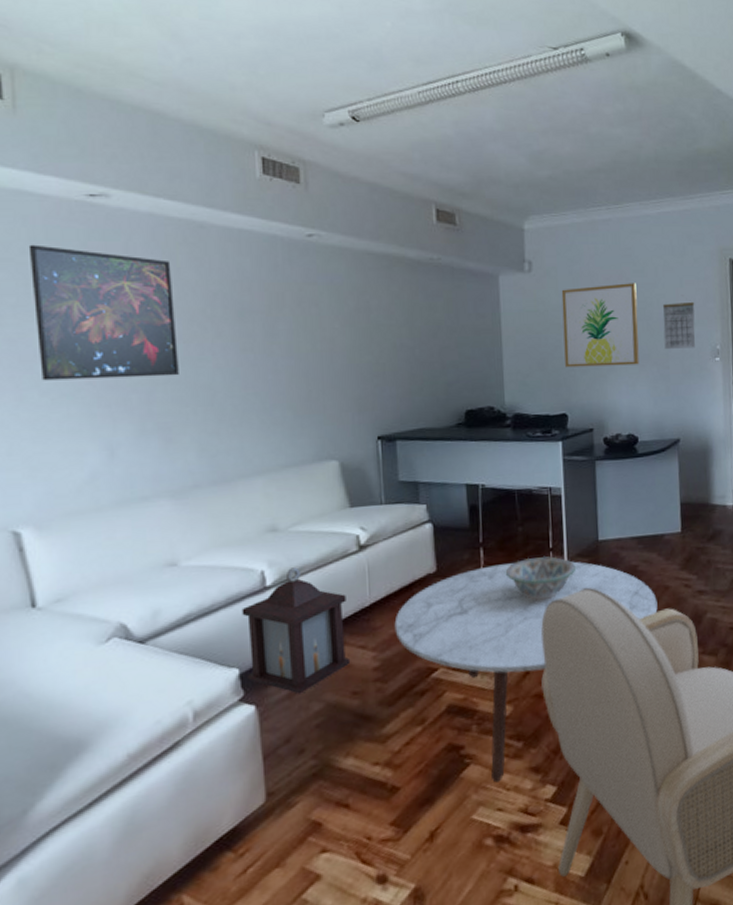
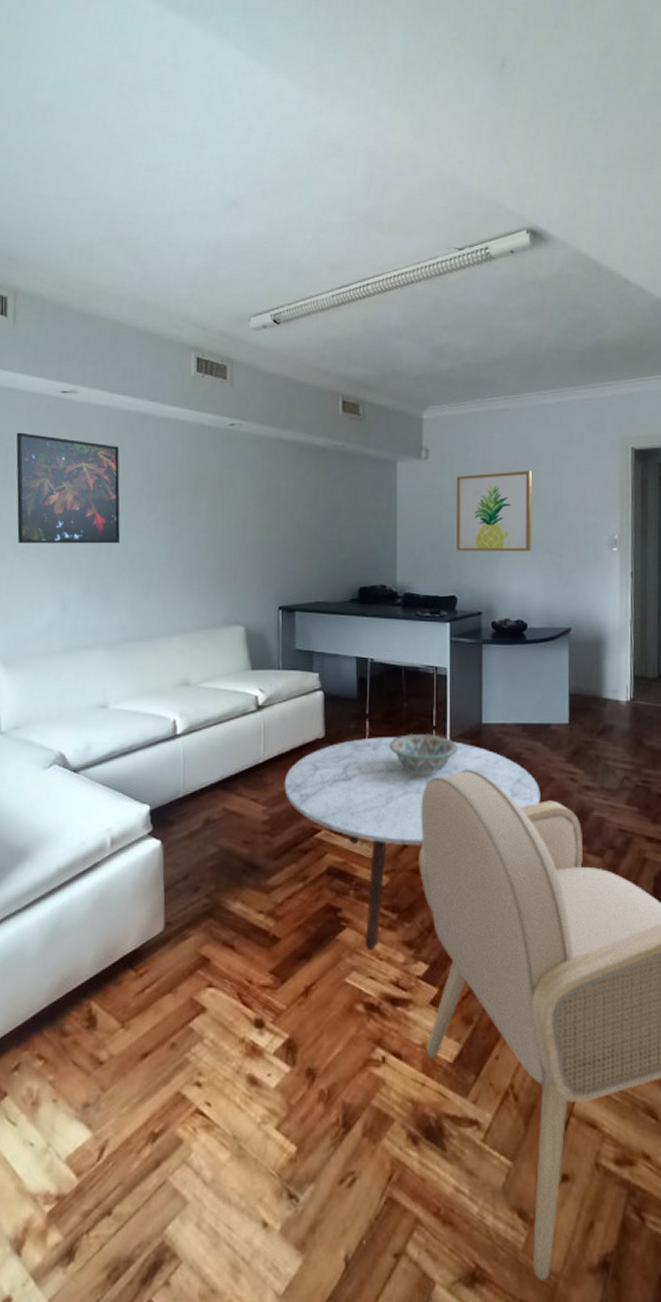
lantern: present [241,567,351,695] -> none [155,720,244,836]
calendar: present [662,301,696,349] -> none [557,490,593,537]

